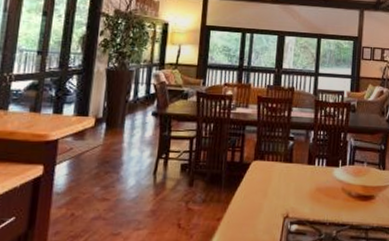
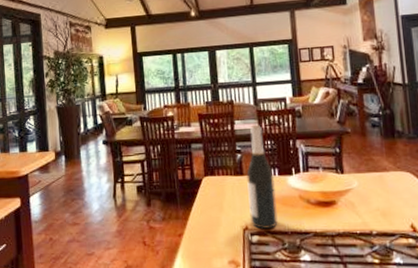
wine bottle: none [292,114,322,218] -> present [246,124,278,229]

